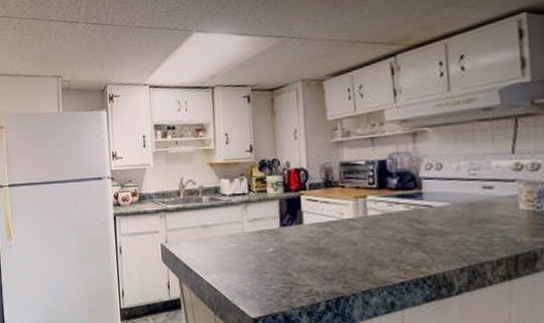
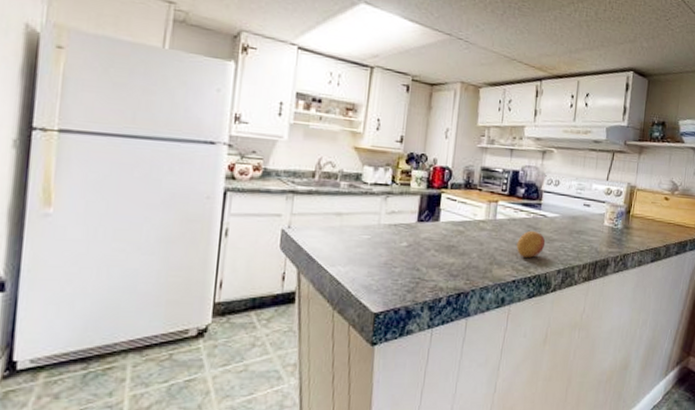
fruit: none [398,224,437,256] -> present [516,230,546,258]

